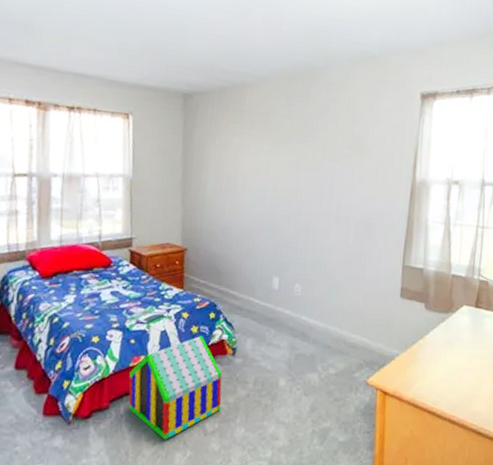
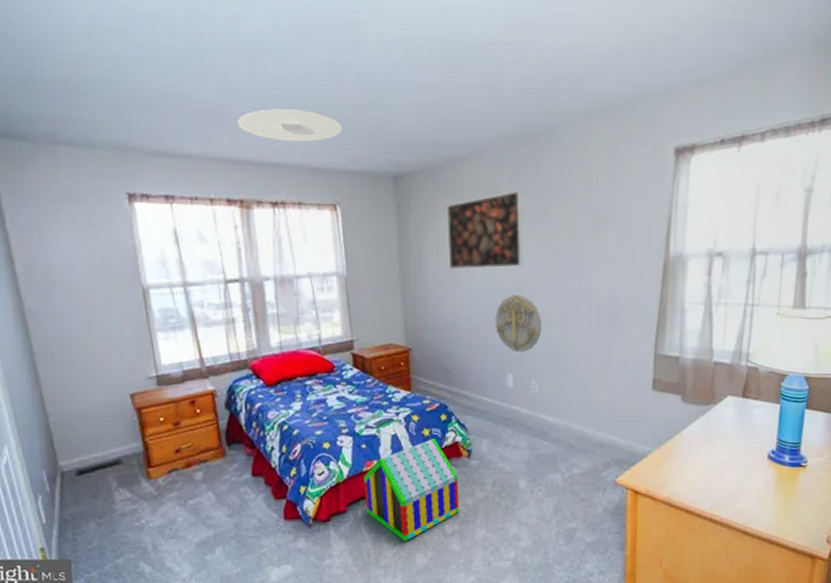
ceiling light: none [45,25,142,58] -> present [238,109,343,142]
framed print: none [227,116,295,181] -> present [446,192,524,269]
wall decoration: none [265,205,307,258] -> present [495,295,542,353]

